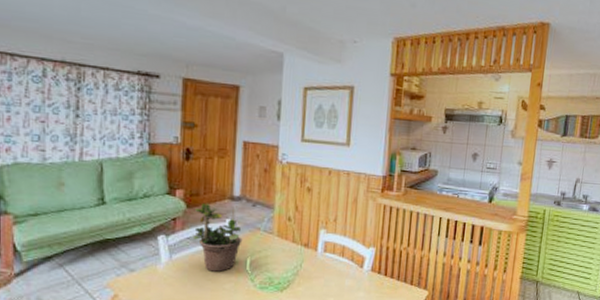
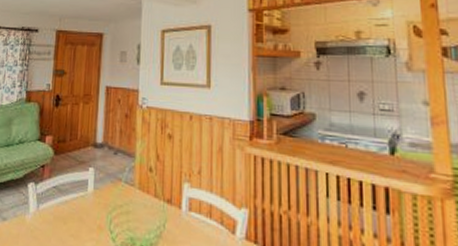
potted plant: present [192,202,243,272] -> none [58,149,104,227]

